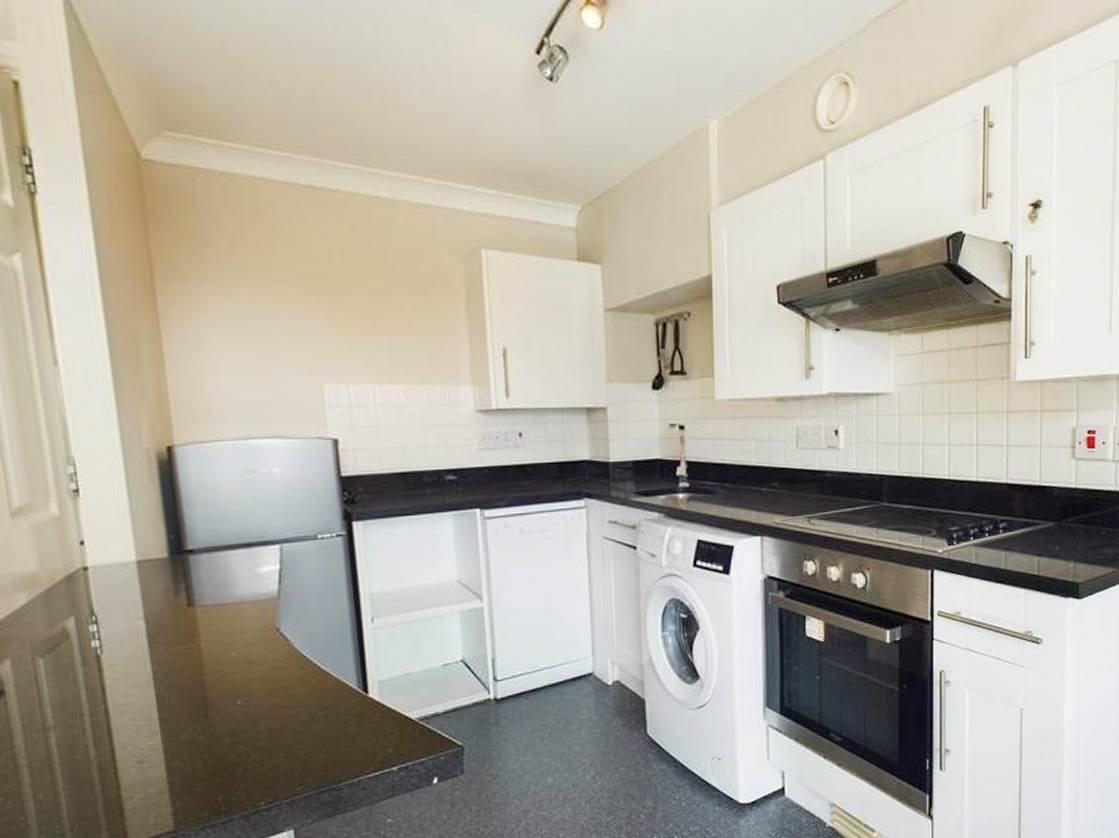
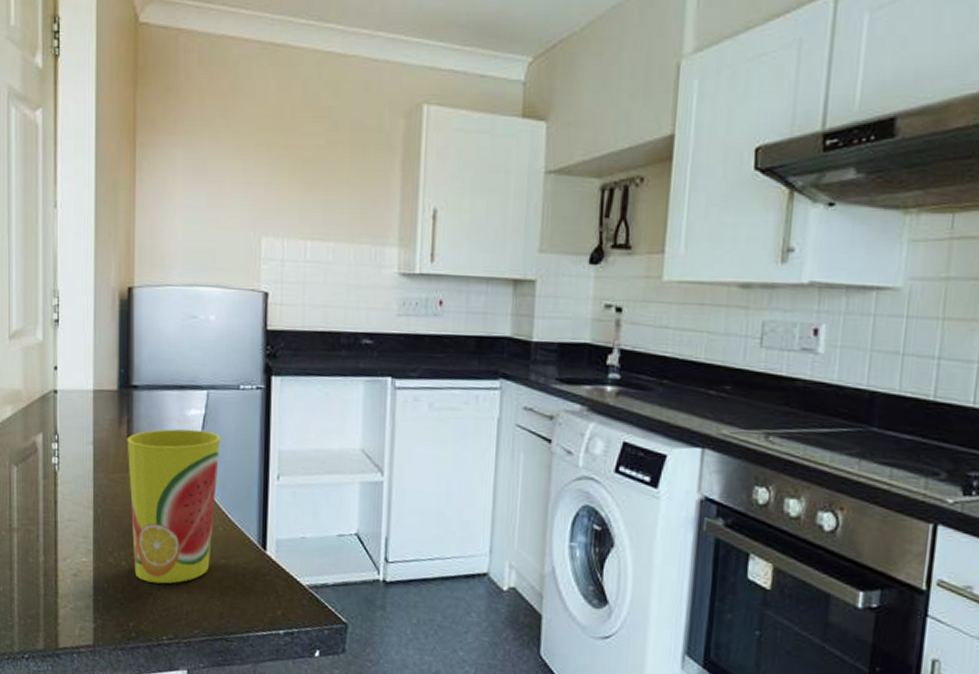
cup: none [187,585,306,751] -> present [127,428,221,584]

